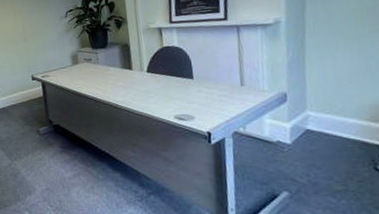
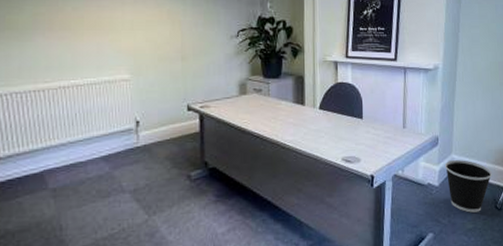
wastebasket: none [298,117,367,173] -> present [445,160,492,213]

